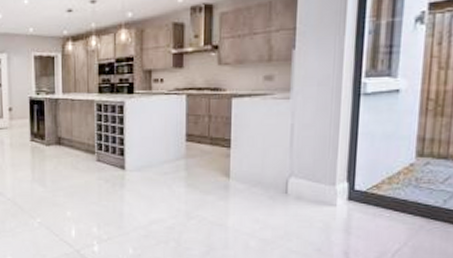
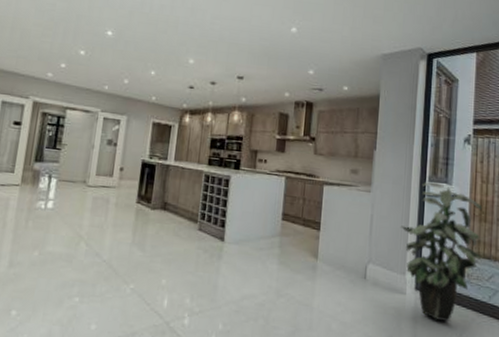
indoor plant: none [328,77,439,230] -> present [400,182,483,322]

